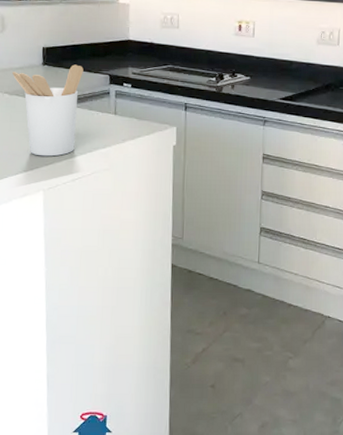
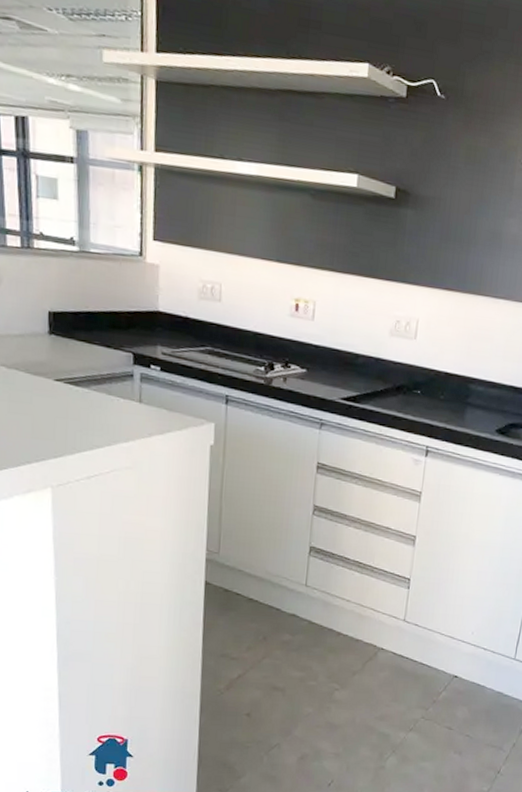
utensil holder: present [12,64,83,157] -> none [10,336,101,448]

